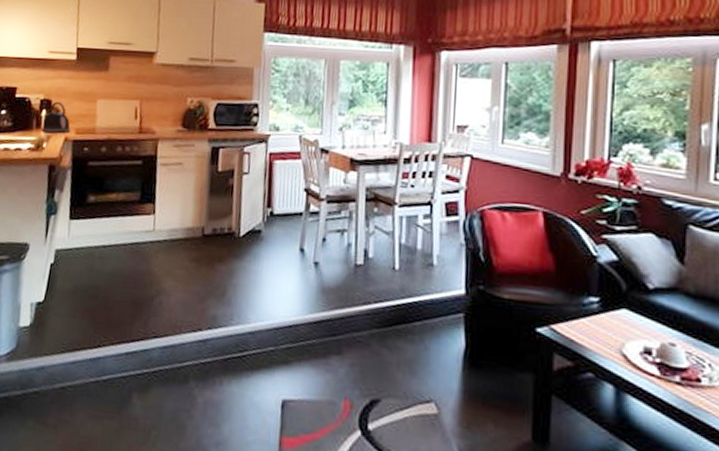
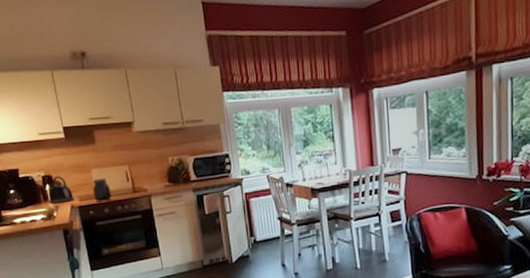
jar: none [93,111,114,139] -> present [93,178,112,202]

